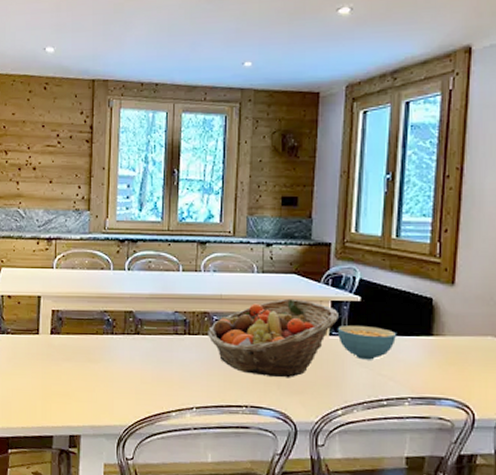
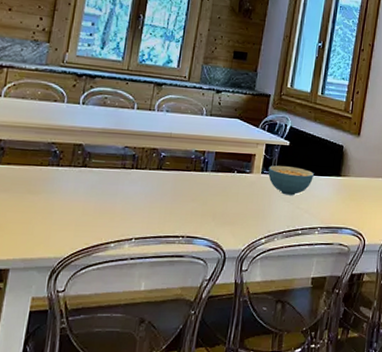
fruit basket: present [208,298,338,378] -> none [154,140,271,211]

